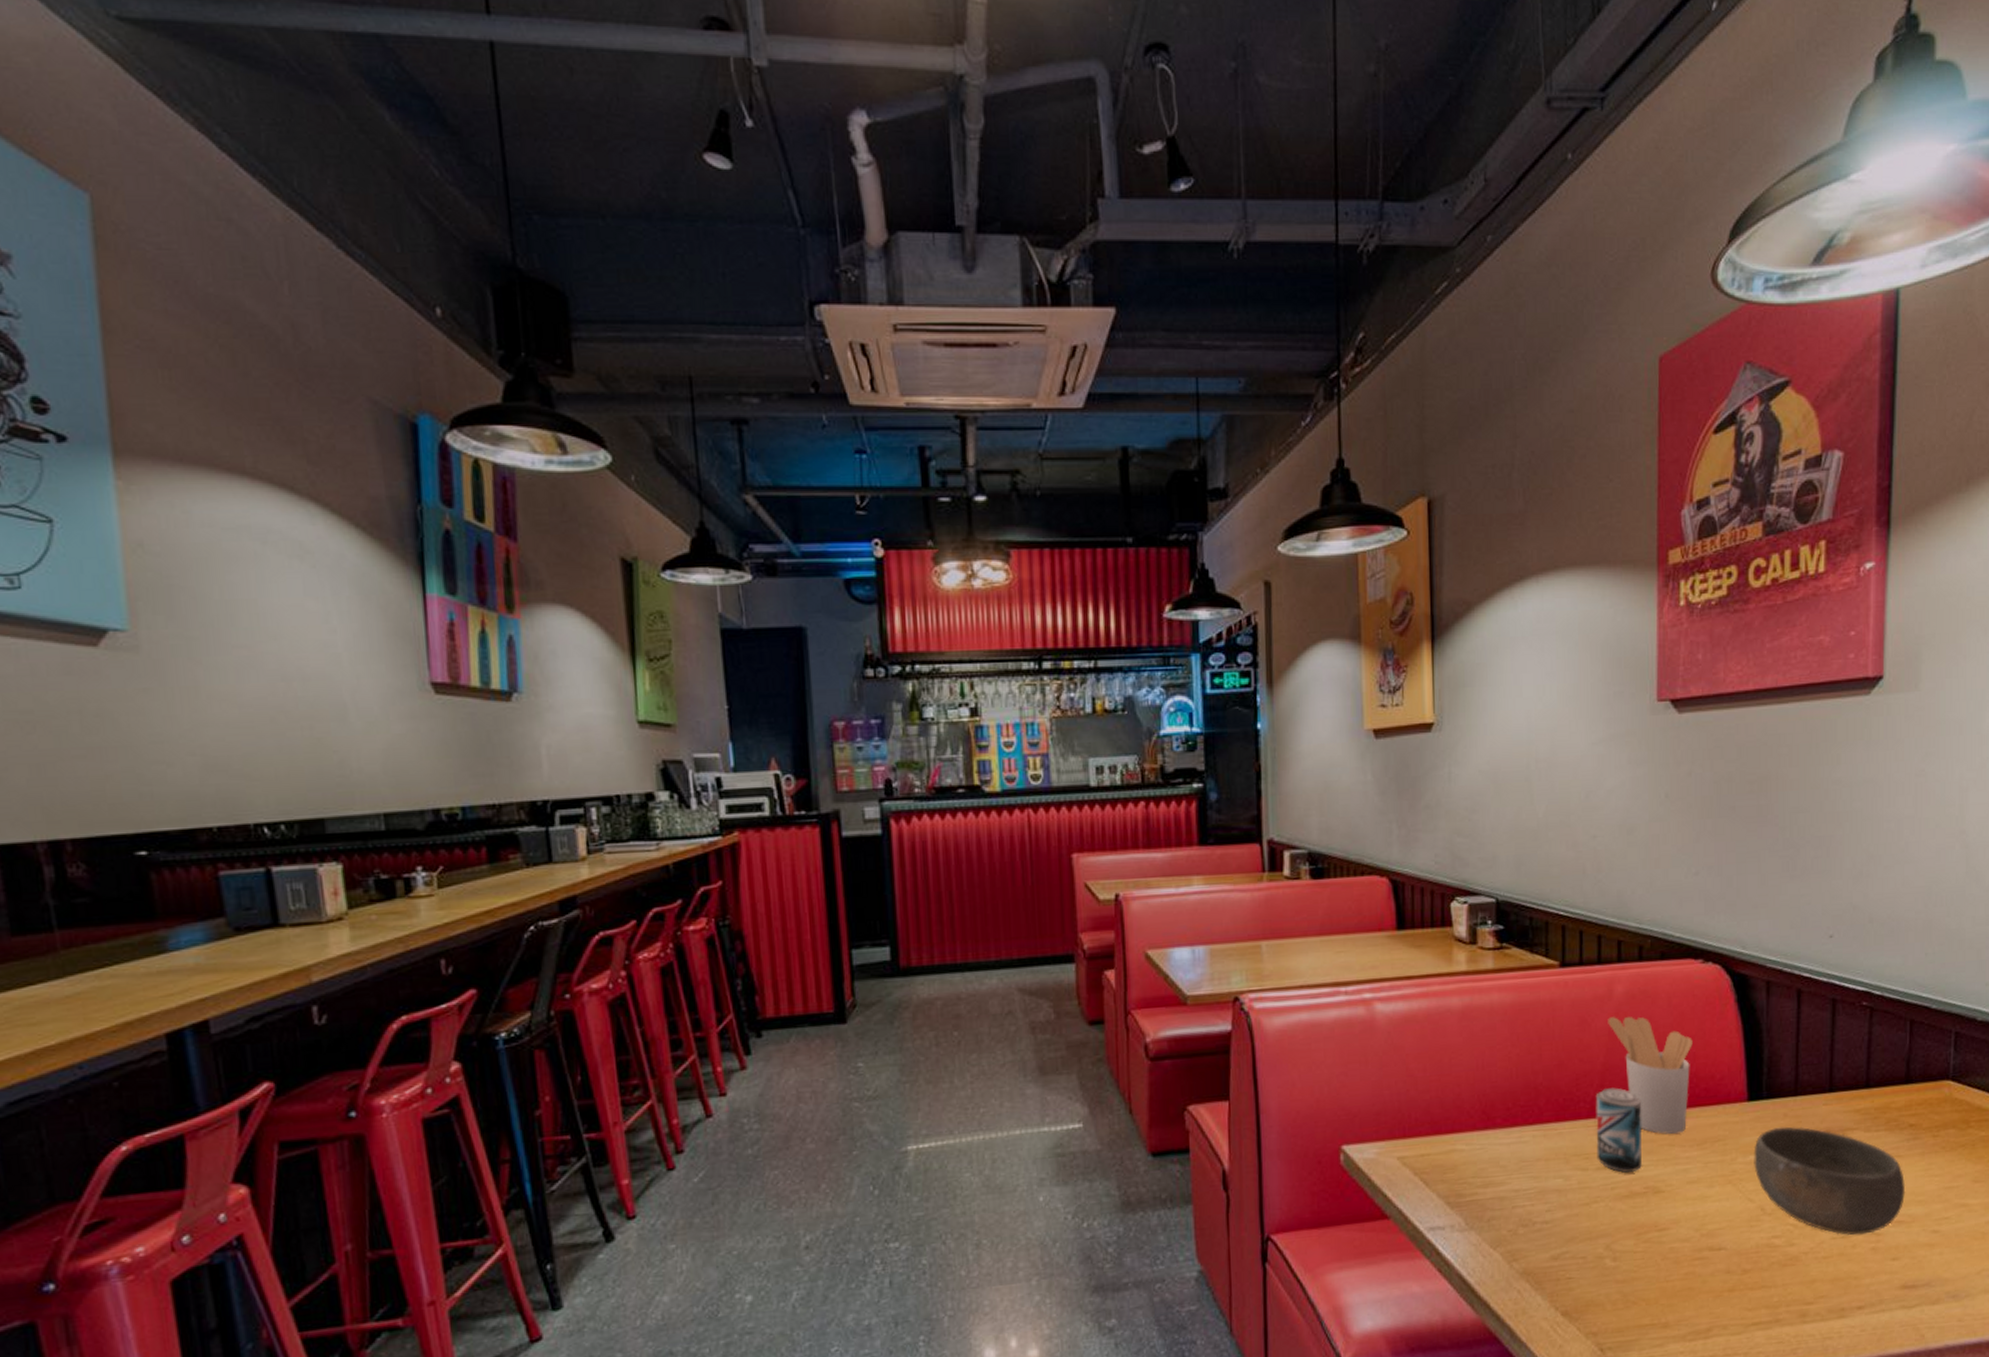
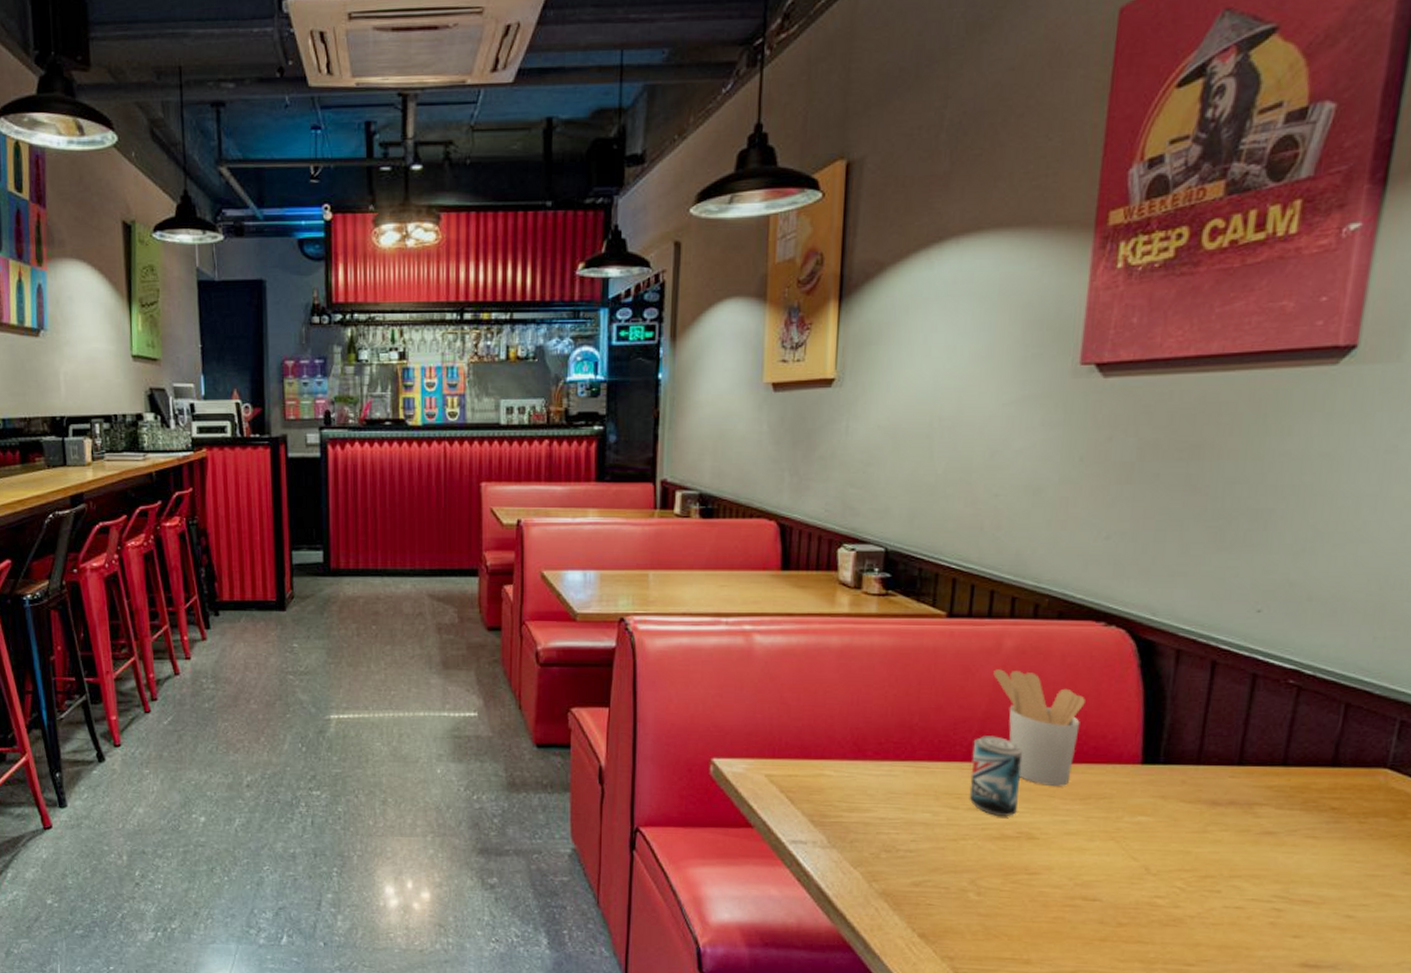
bowl: present [1754,1126,1906,1236] -> none [1141,793,1319,909]

